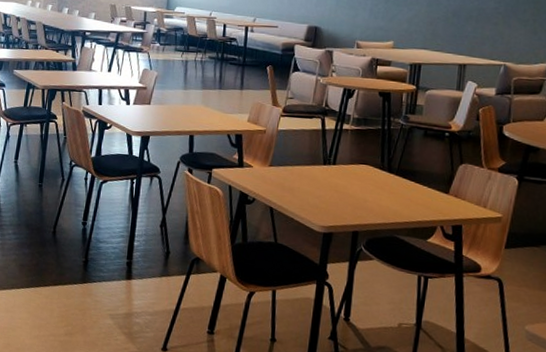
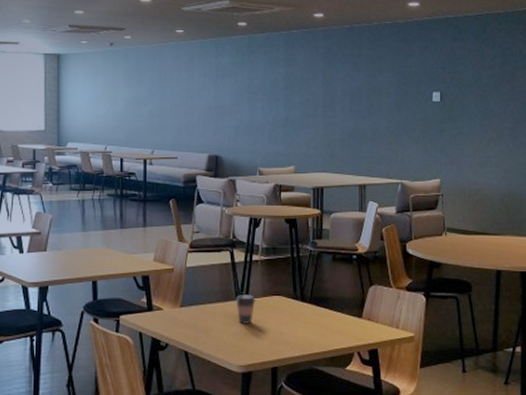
coffee cup: none [322,160,343,189] -> present [234,294,256,324]

